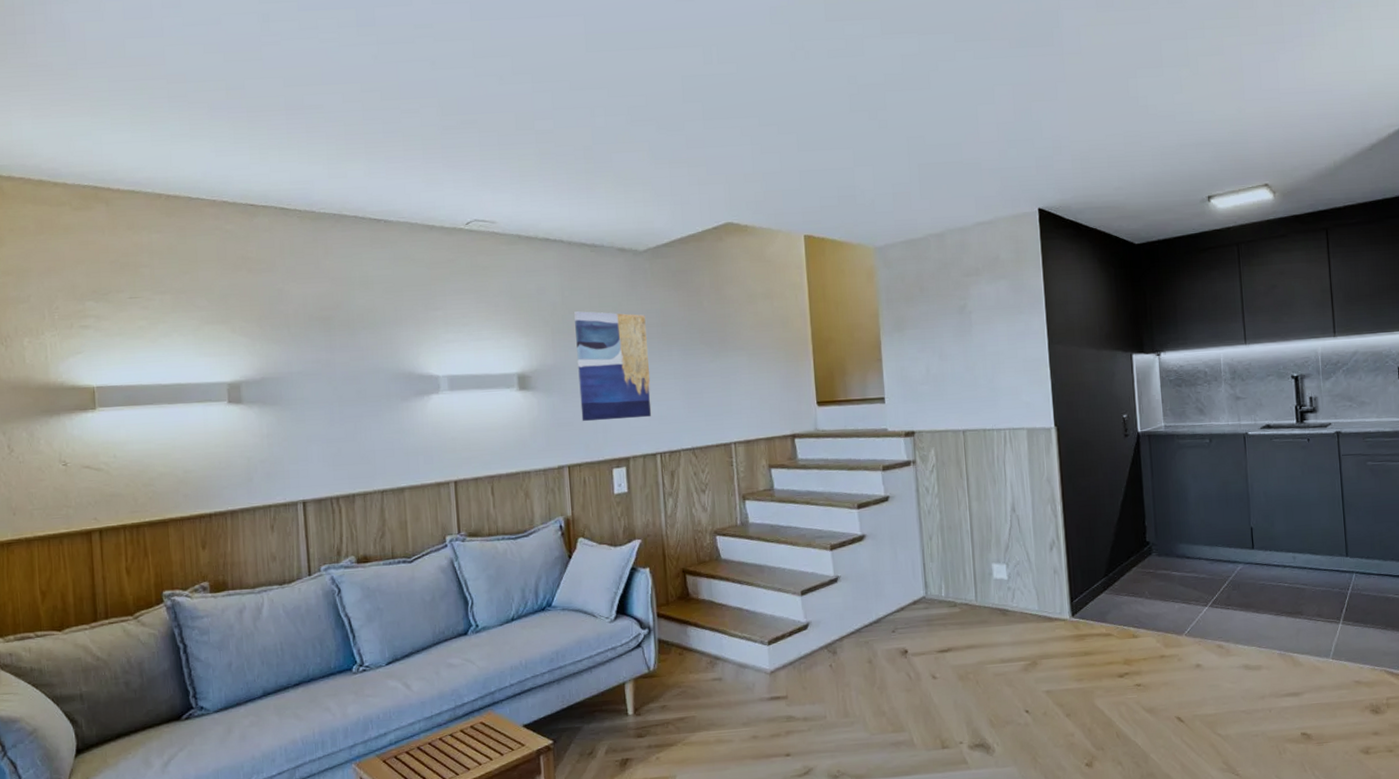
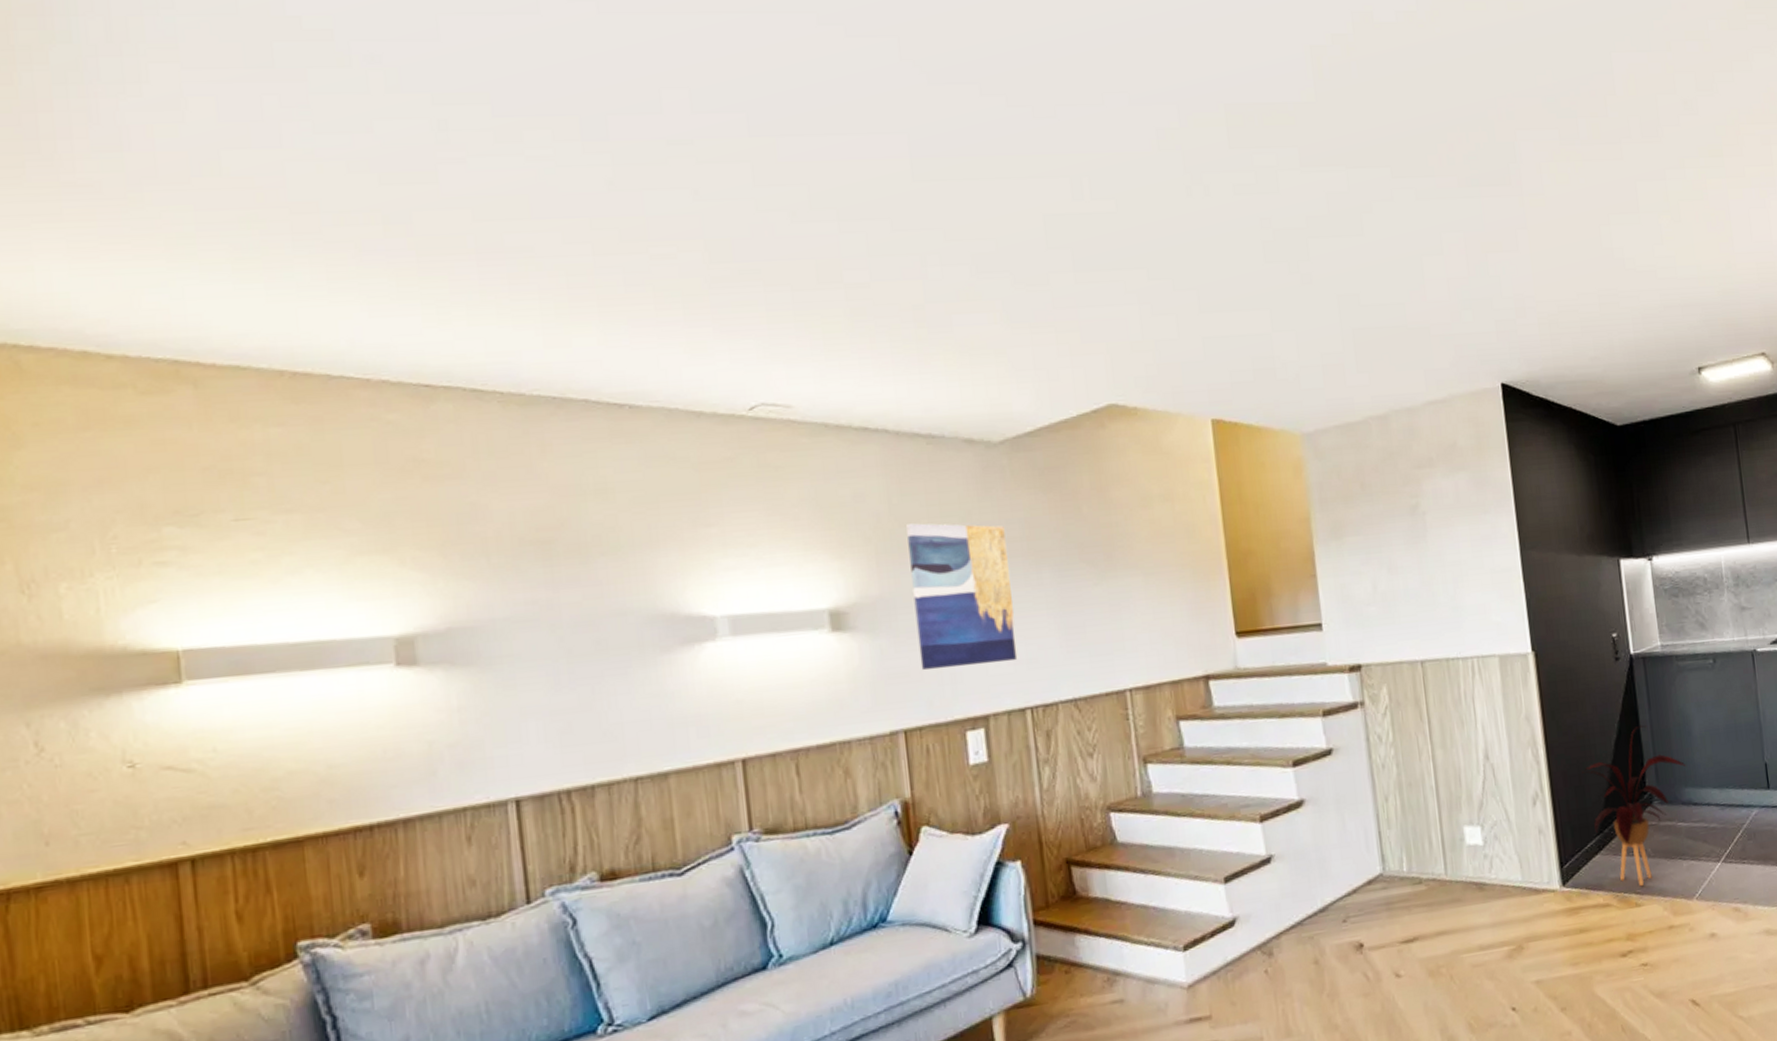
house plant: none [1092,490,1182,622] -> present [1582,724,1686,887]

